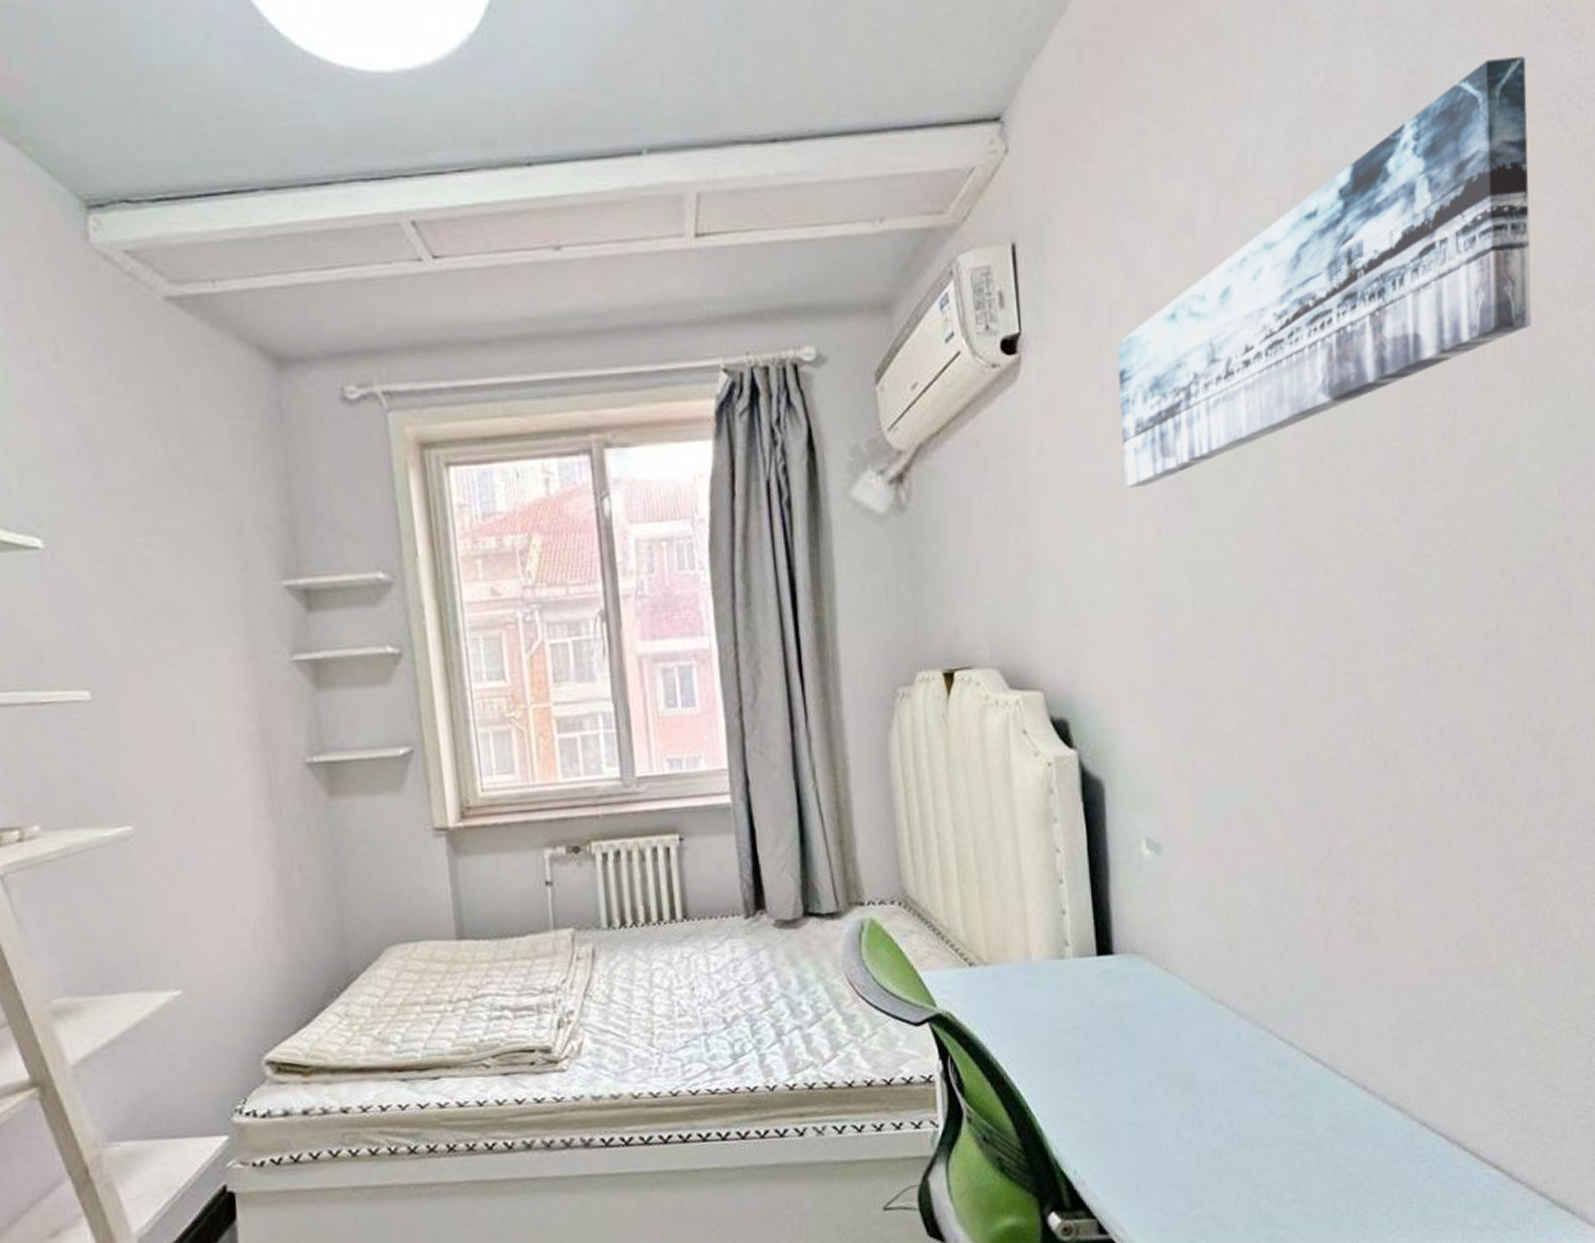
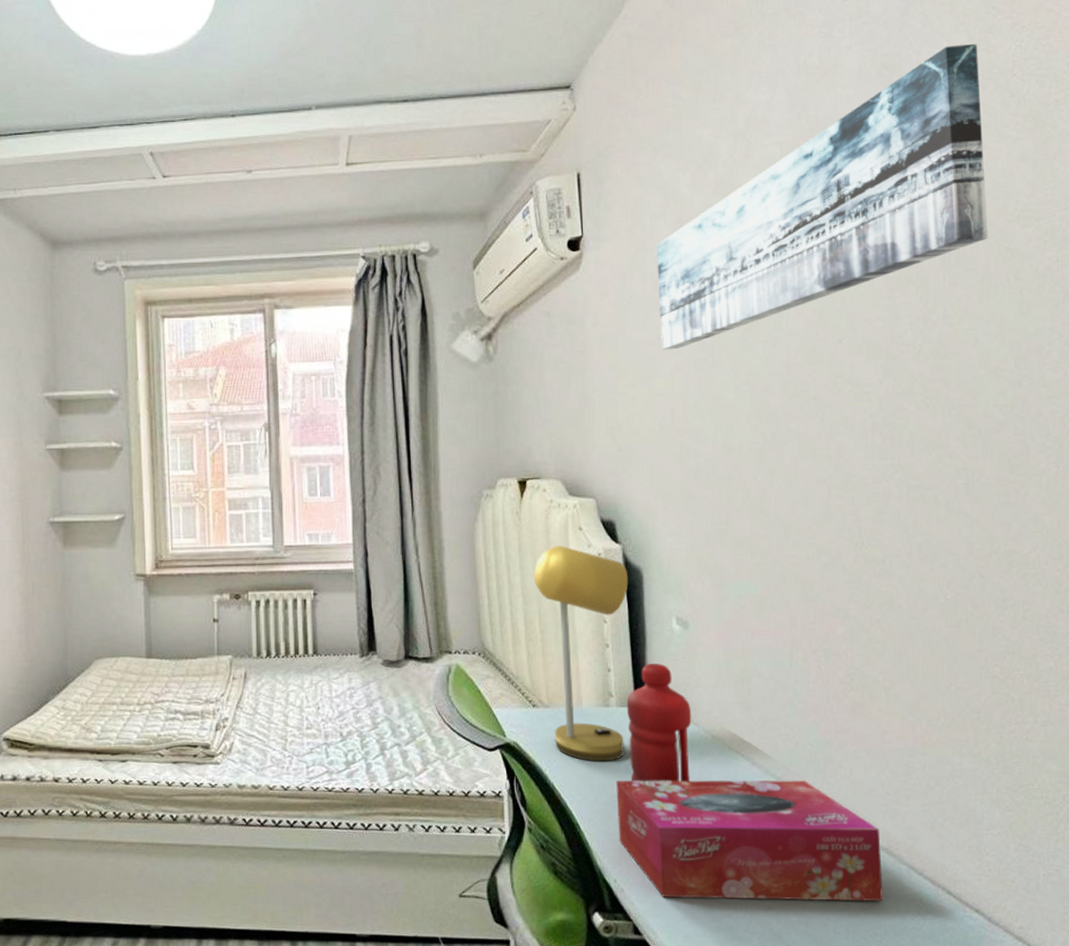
desk lamp: none [967,755,1087,1028] -> present [534,545,629,762]
tissue box: none [1075,1031,1390,1186] -> present [616,779,883,902]
water bottle: none [1085,899,1166,1050] -> present [626,663,692,782]

